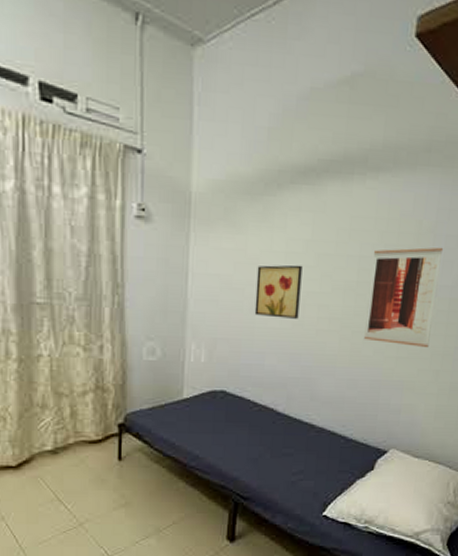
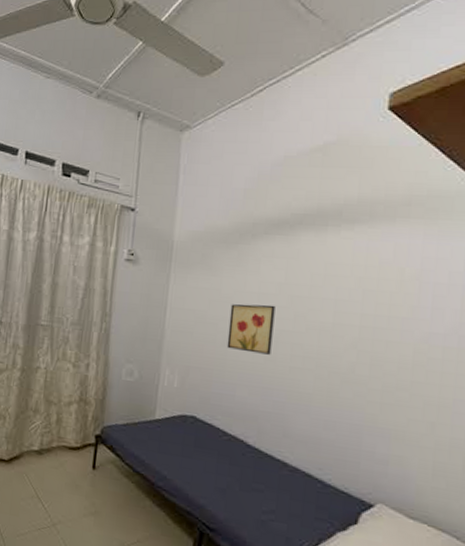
wall art: present [364,247,444,348] -> none [342,294,432,397]

